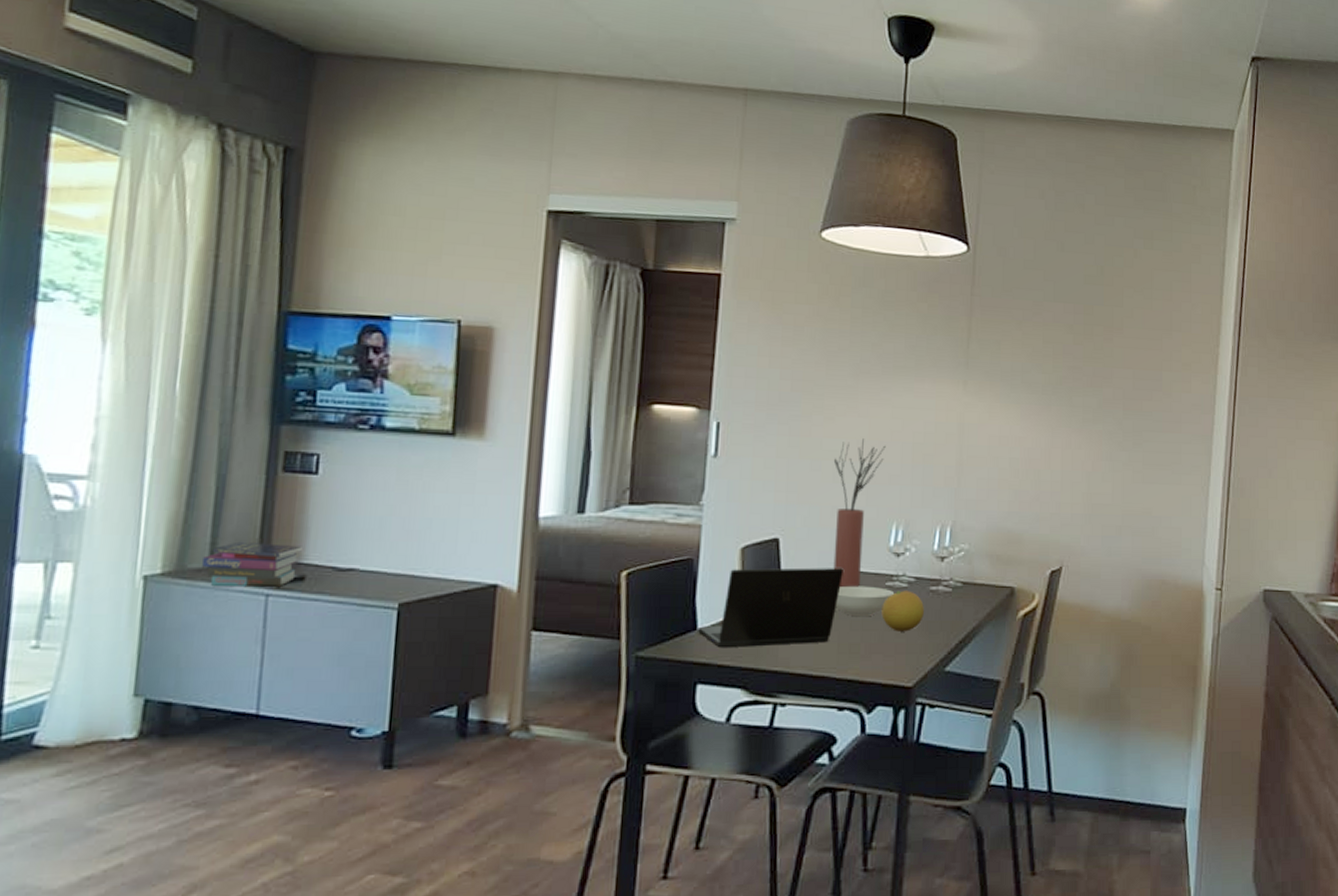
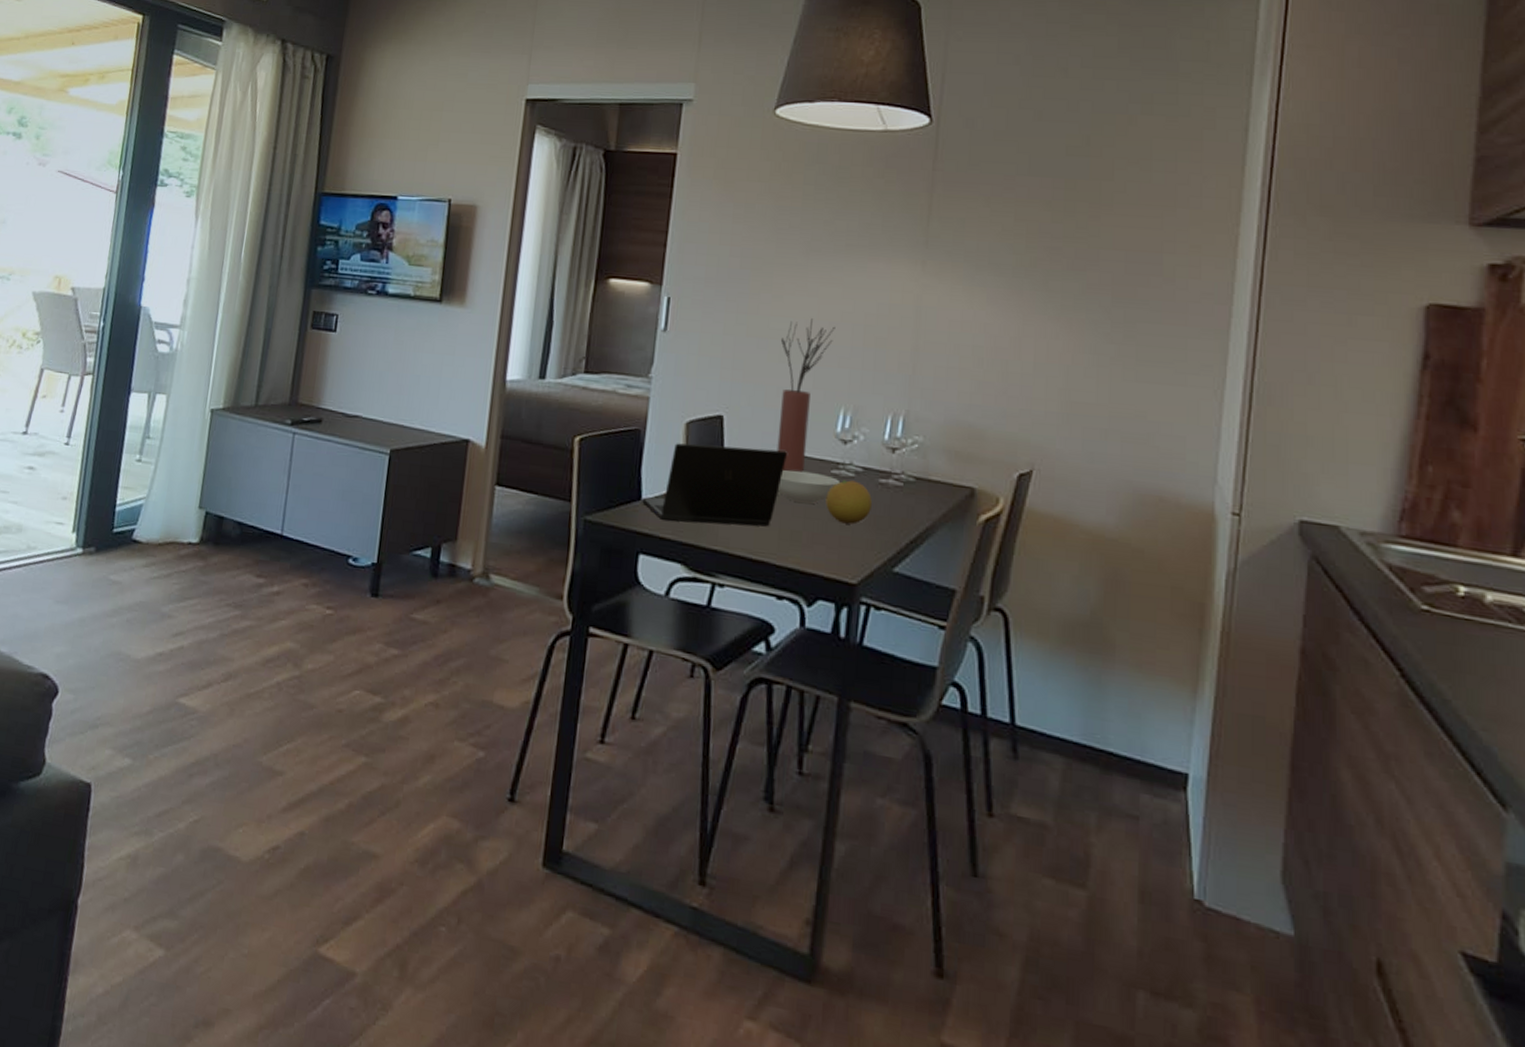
books: present [202,541,304,588] -> none [251,385,323,428]

